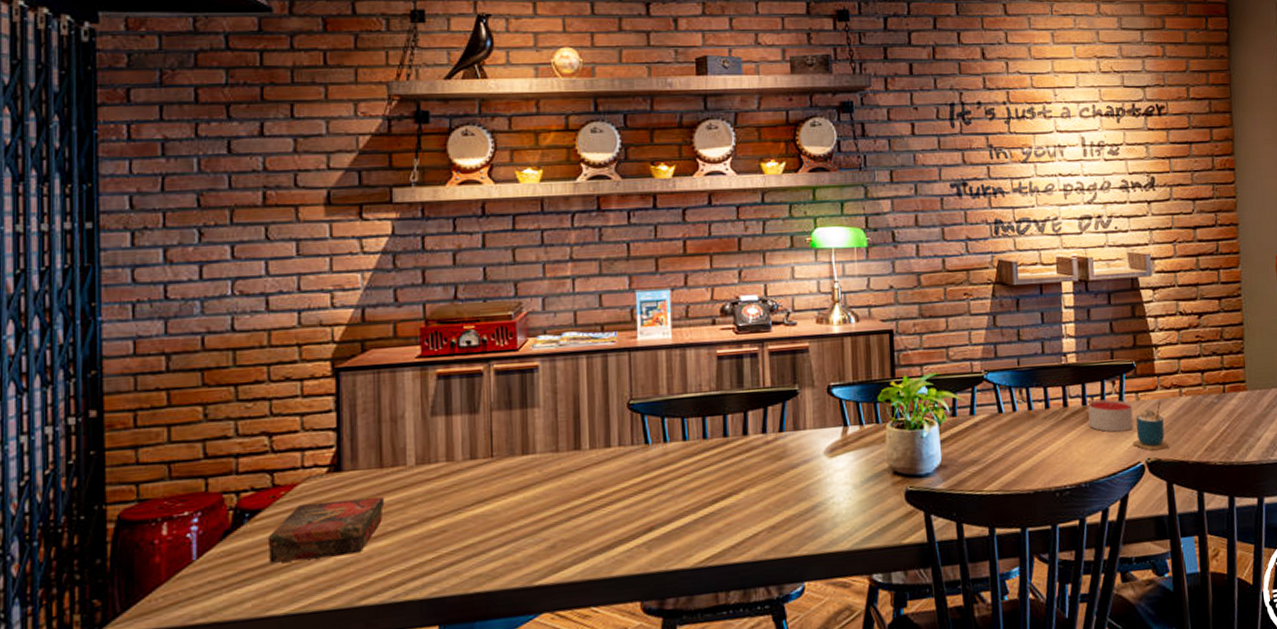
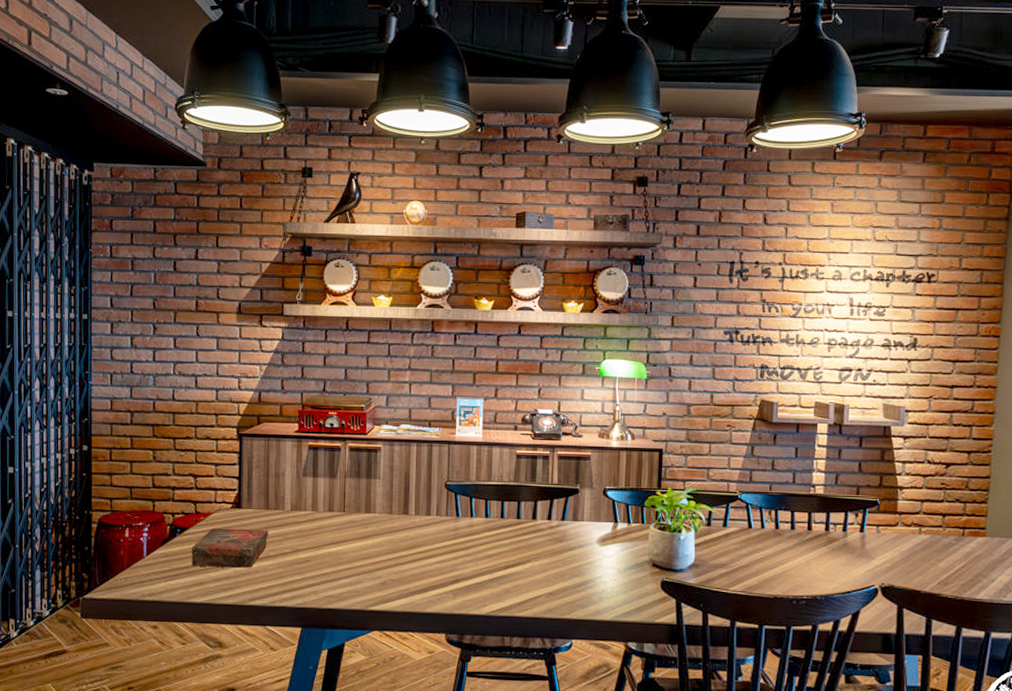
candle: present [1088,399,1133,433] -> none [830,528,873,558]
cup: present [1132,400,1169,451] -> none [868,535,904,578]

